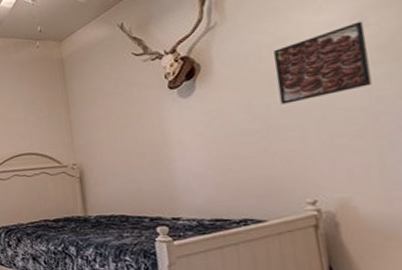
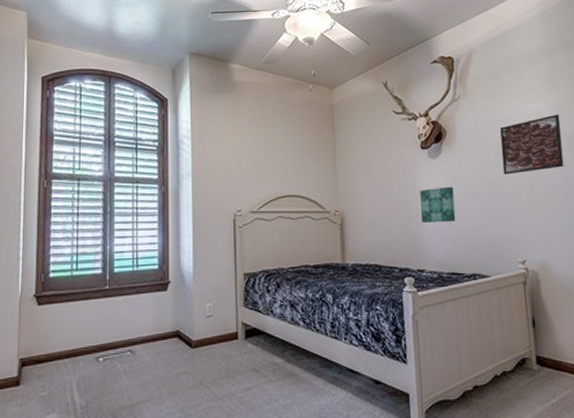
wall art: none [170,125,218,168] -> present [420,186,456,222]

